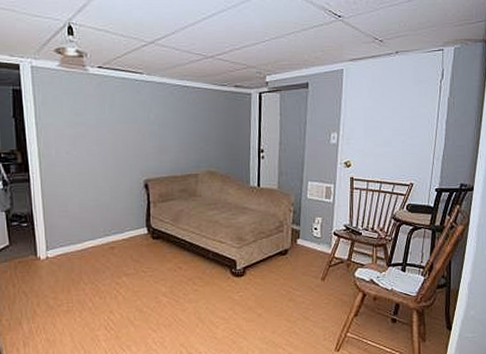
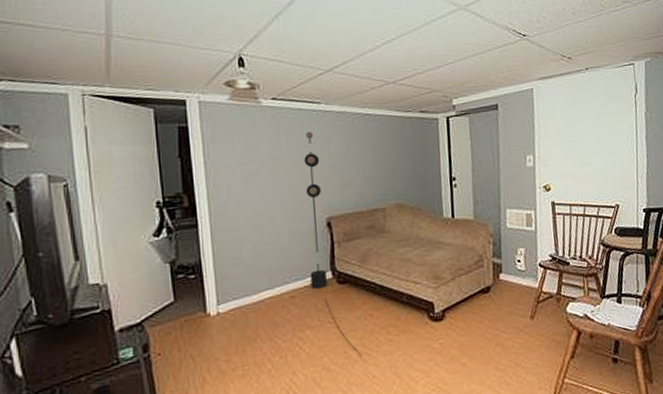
floor lamp: none [126,99,172,302] -> present [304,131,363,356]

